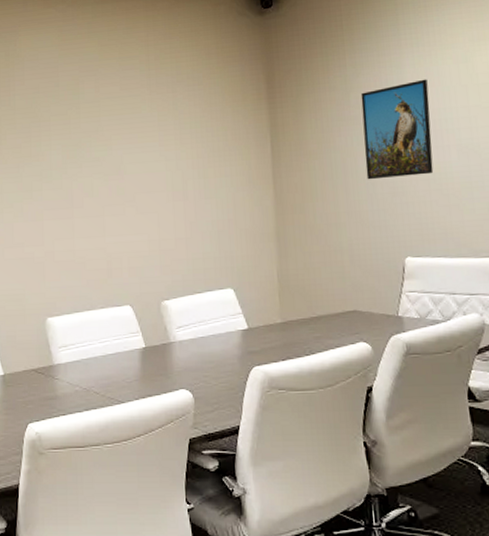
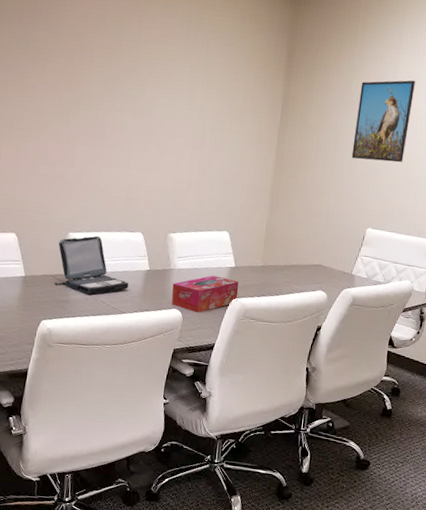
laptop: none [36,316,123,387] -> present [54,236,128,295]
tissue box: none [175,342,258,391] -> present [171,275,239,313]

